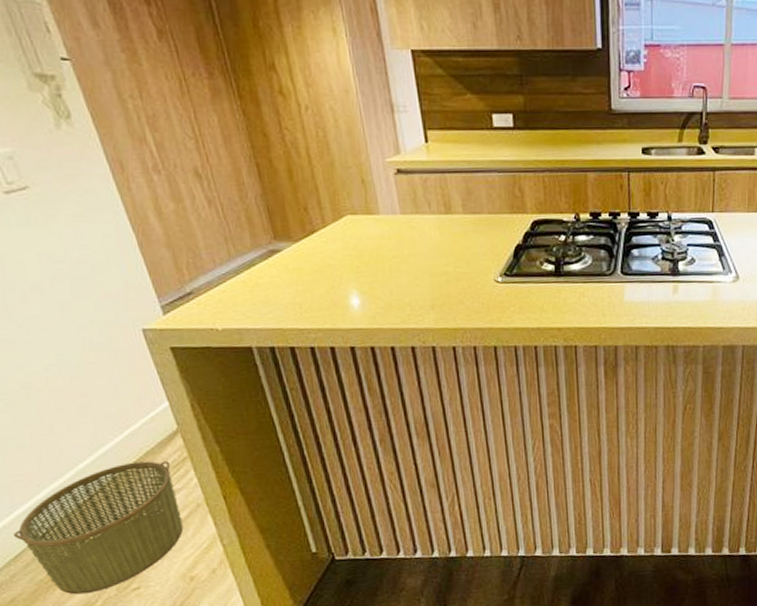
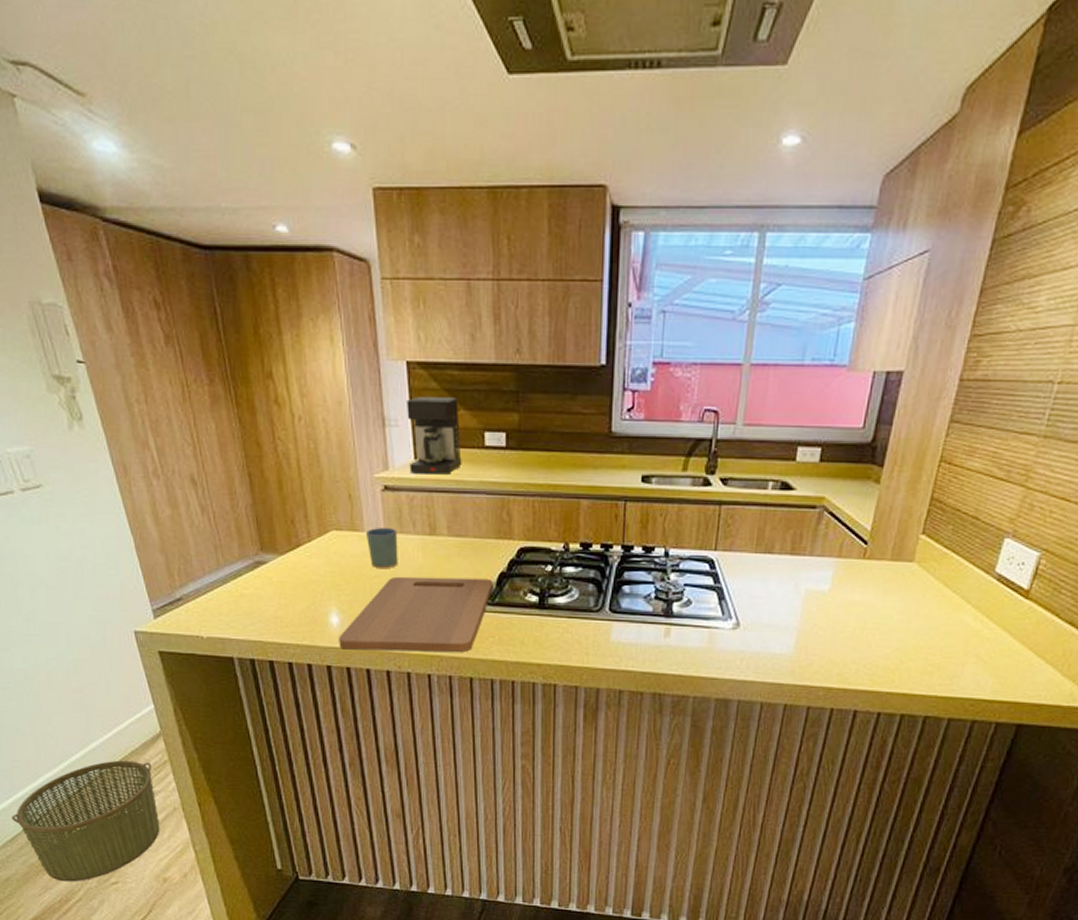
cutting board: none [361,251,511,330] -> present [339,576,493,652]
mug: none [382,208,416,250] -> present [366,527,398,569]
coffee maker: none [414,83,472,157] -> present [407,397,462,475]

